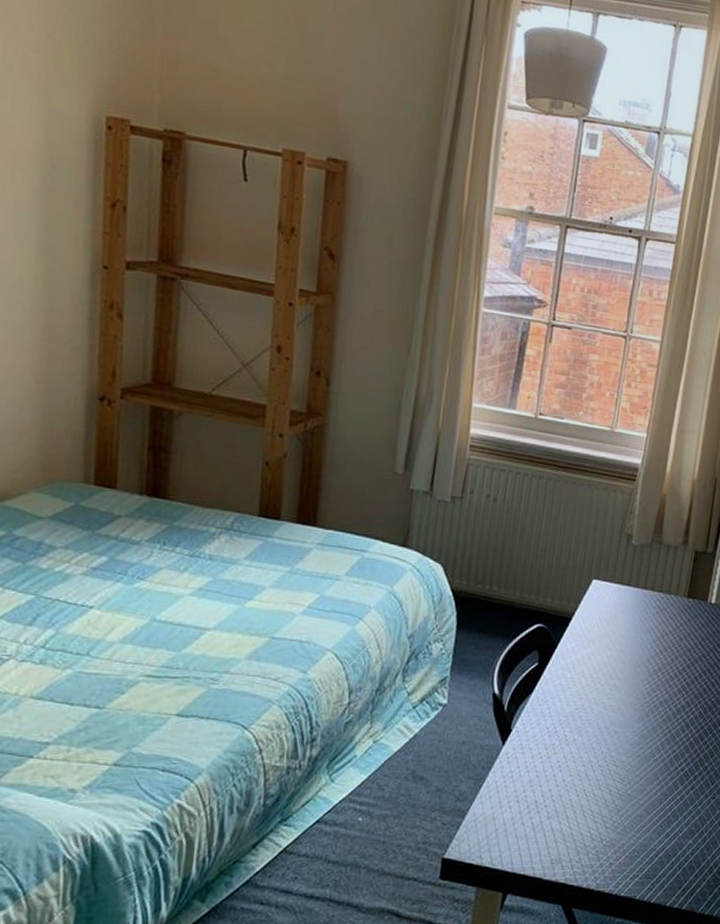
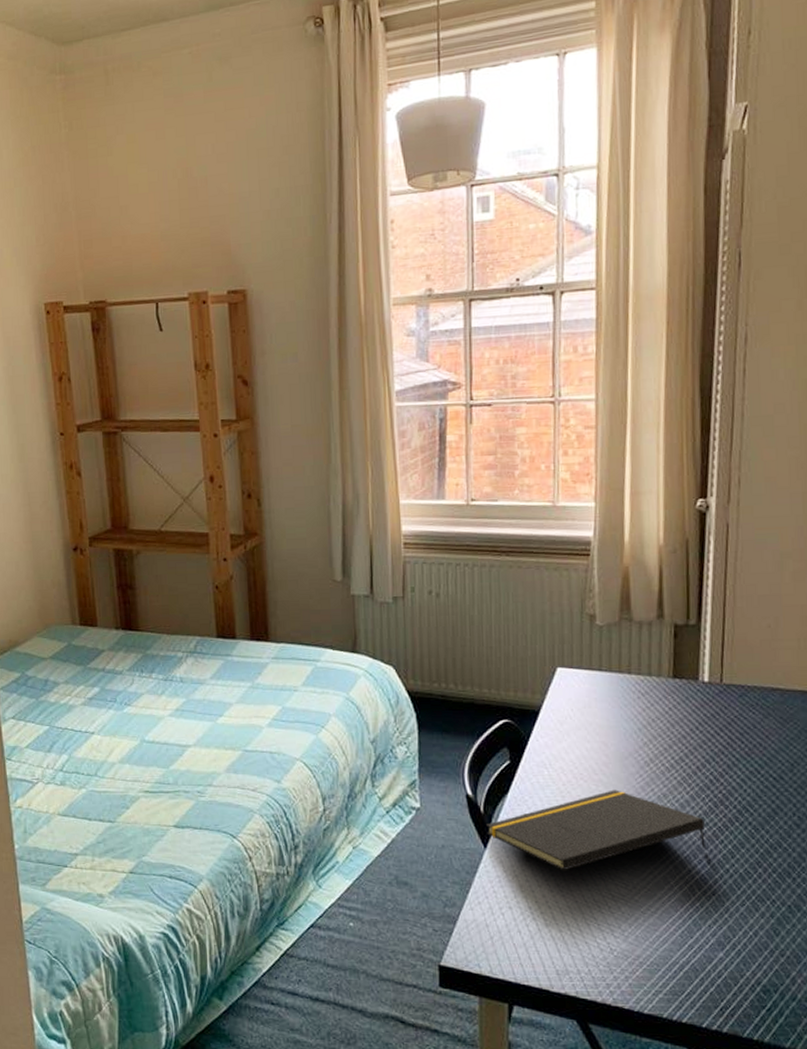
notepad: none [506,694,694,767] -> present [485,790,707,871]

